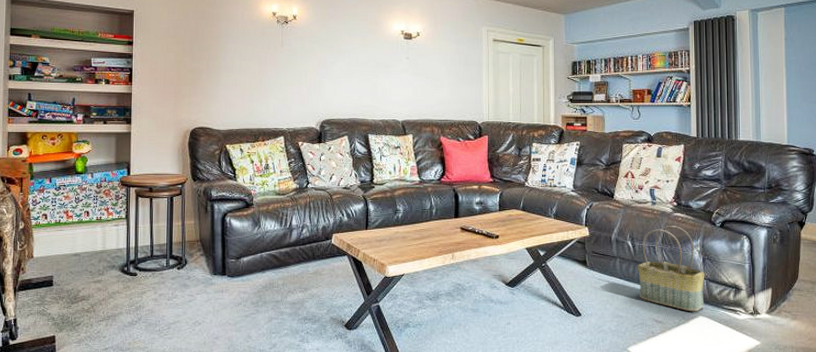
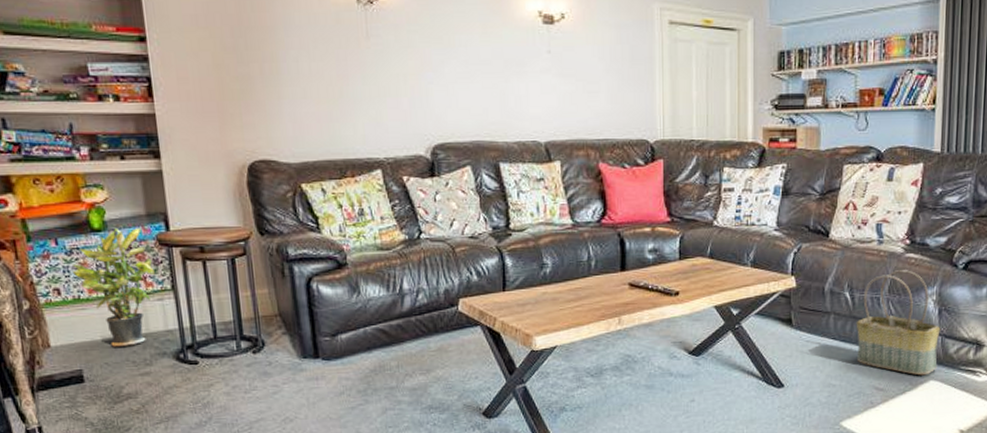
potted plant: none [58,171,115,260] -> present [72,227,155,347]

